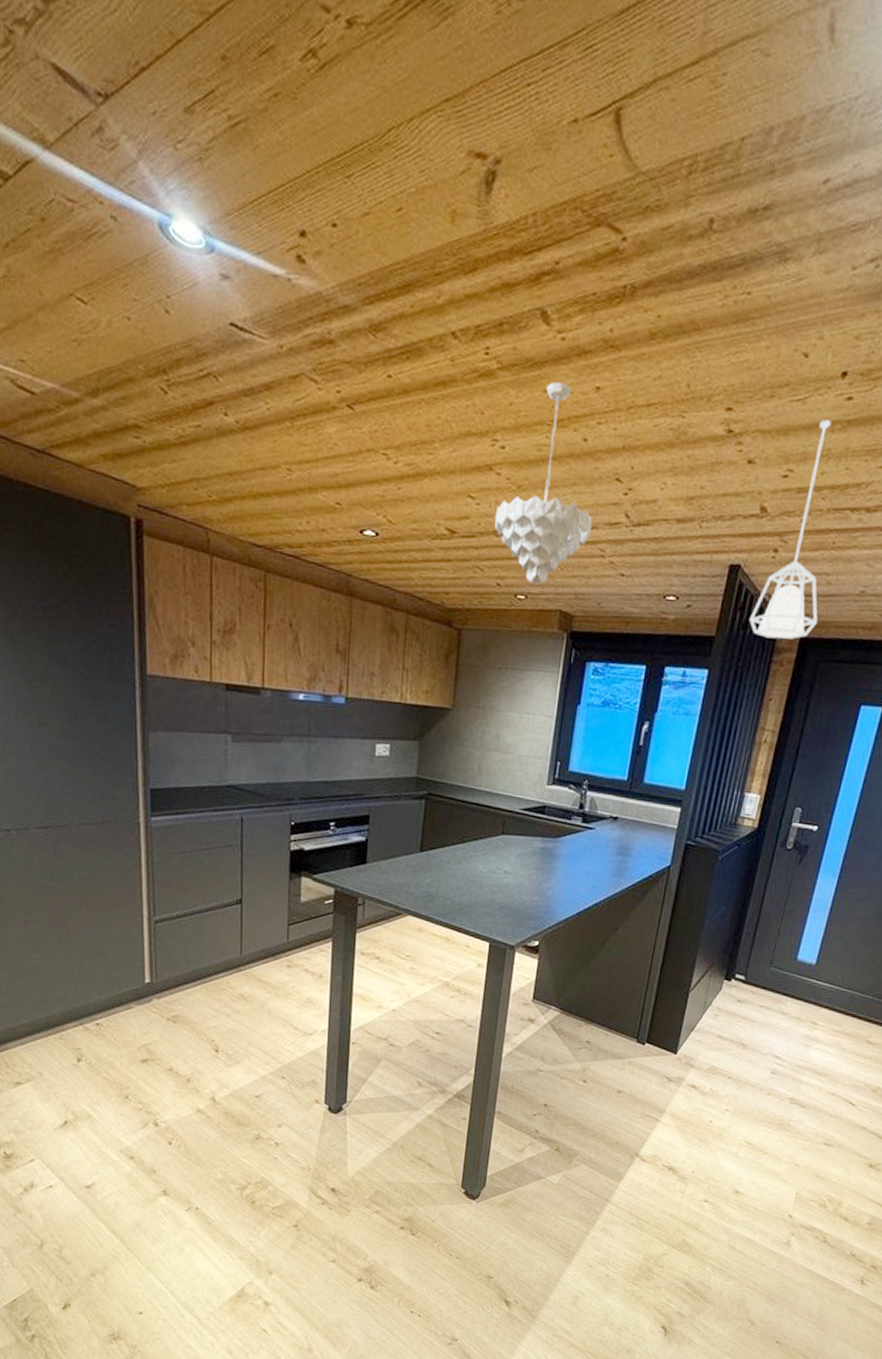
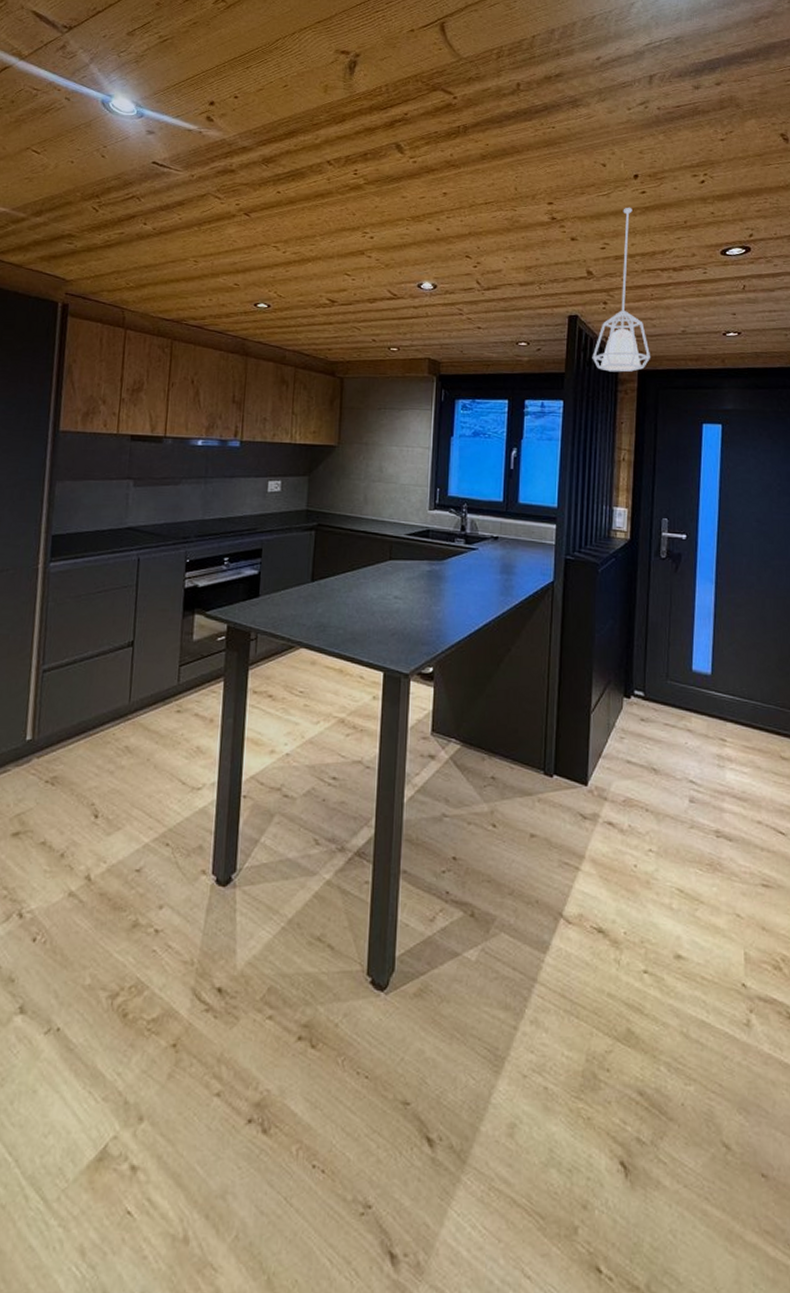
pendant light: present [494,381,592,585] -> none [367,190,449,339]

